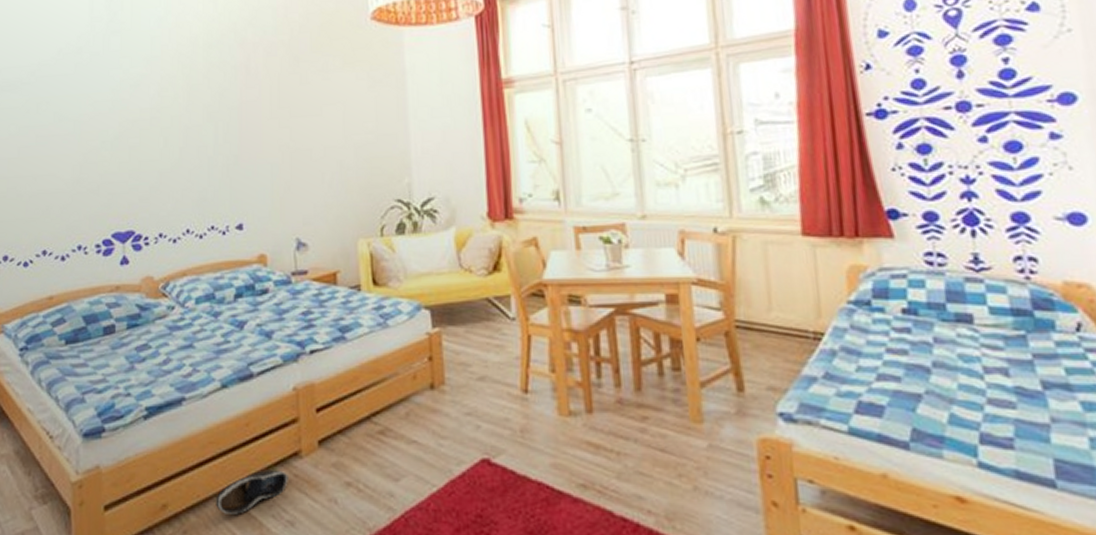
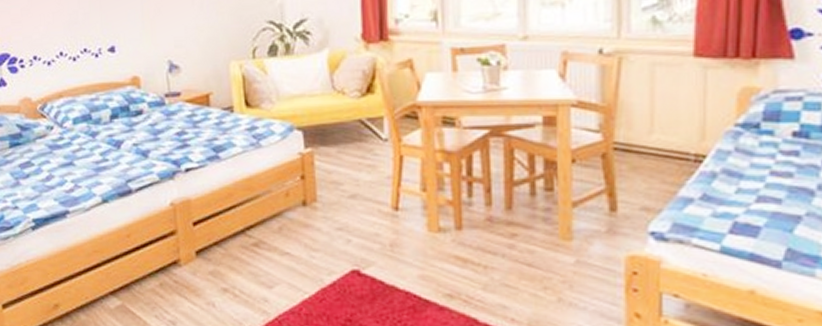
shoe: present [215,469,288,514] -> none [102,276,169,314]

